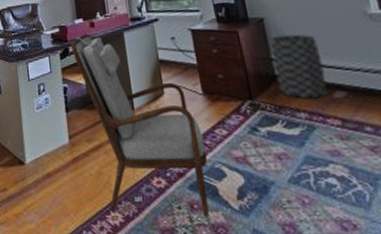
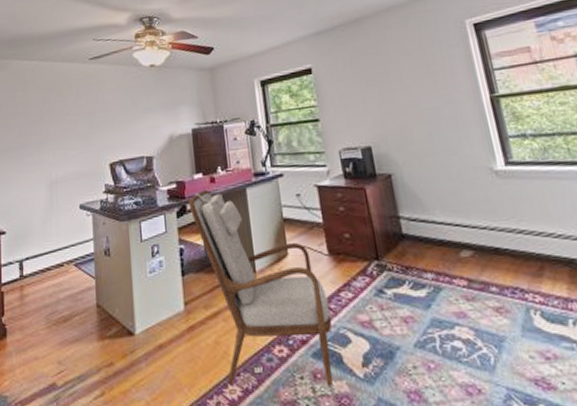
trash can: present [270,34,328,99] -> none [398,191,455,259]

